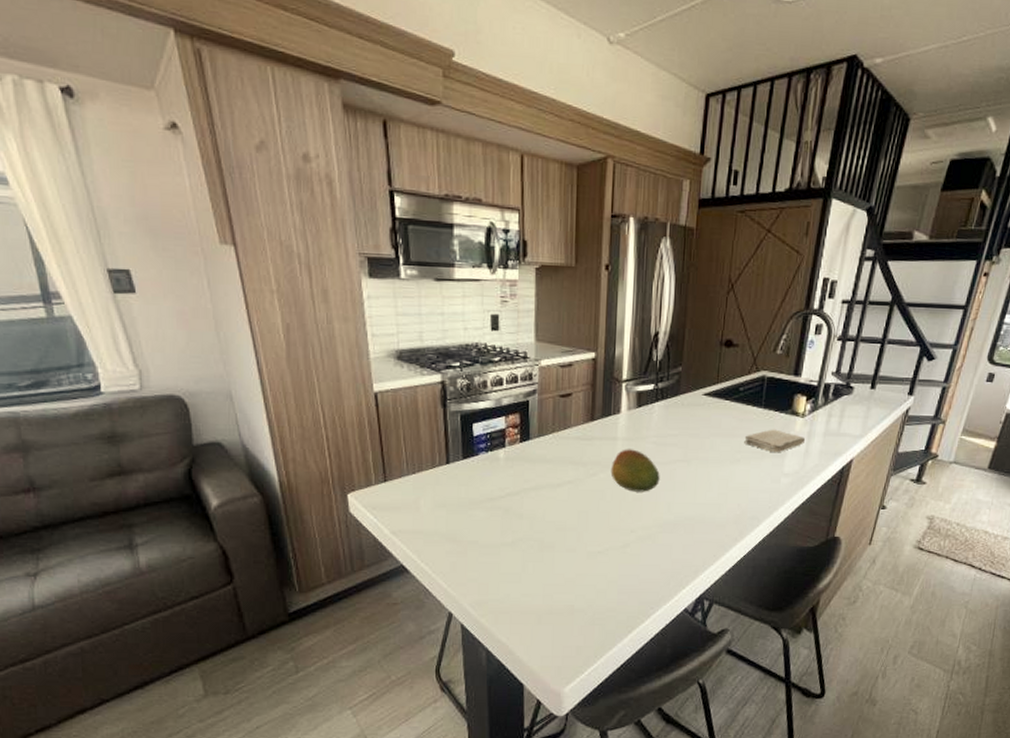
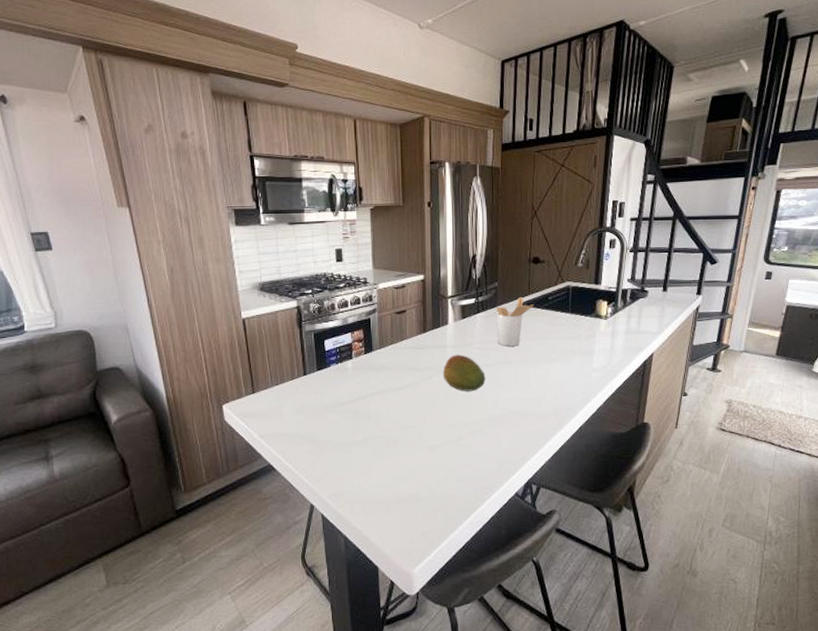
utensil holder: none [677,386,722,443] -> present [496,297,534,346]
washcloth: present [744,429,806,453] -> none [556,331,610,352]

